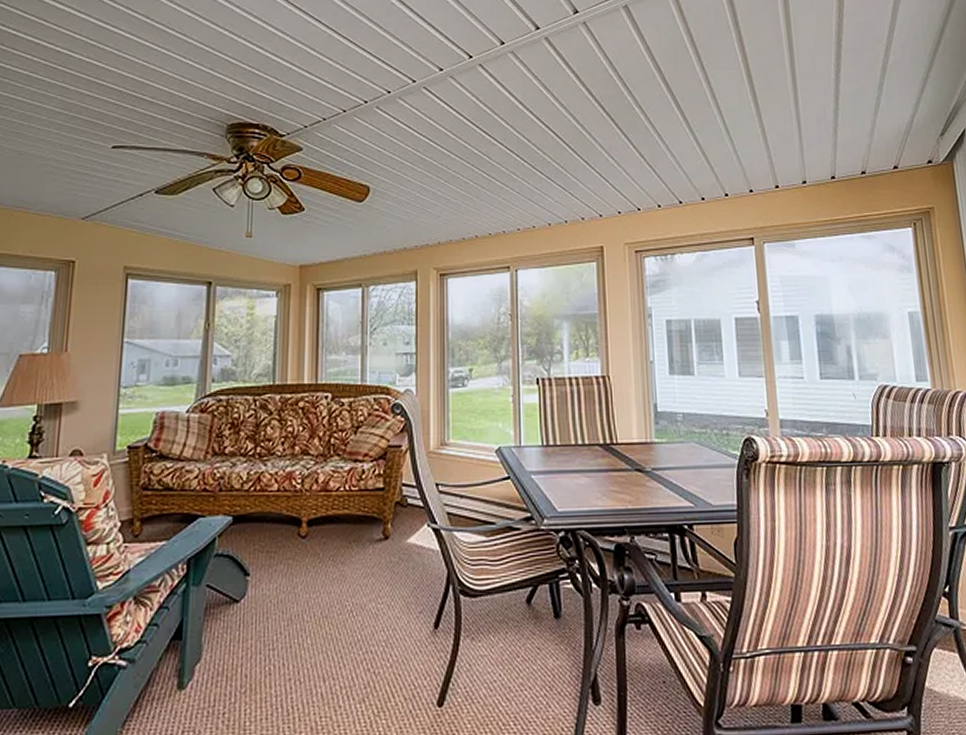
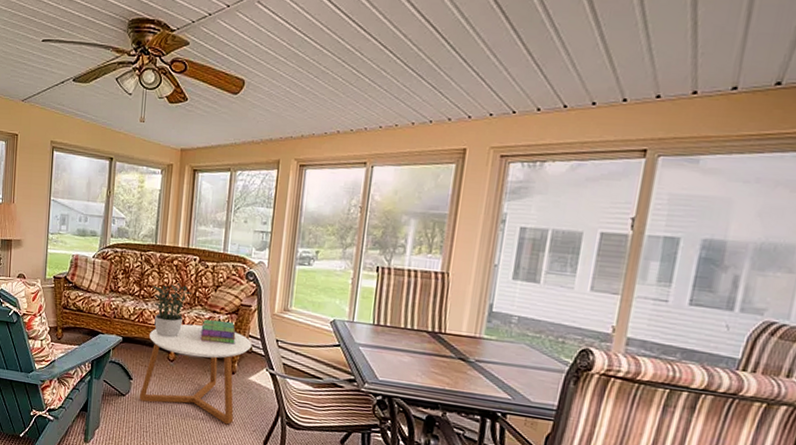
coffee table: none [261,481,407,612] -> present [140,324,252,425]
potted plant: none [272,429,326,506] -> present [152,282,193,338]
stack of books: none [340,470,386,502] -> present [200,319,236,345]

